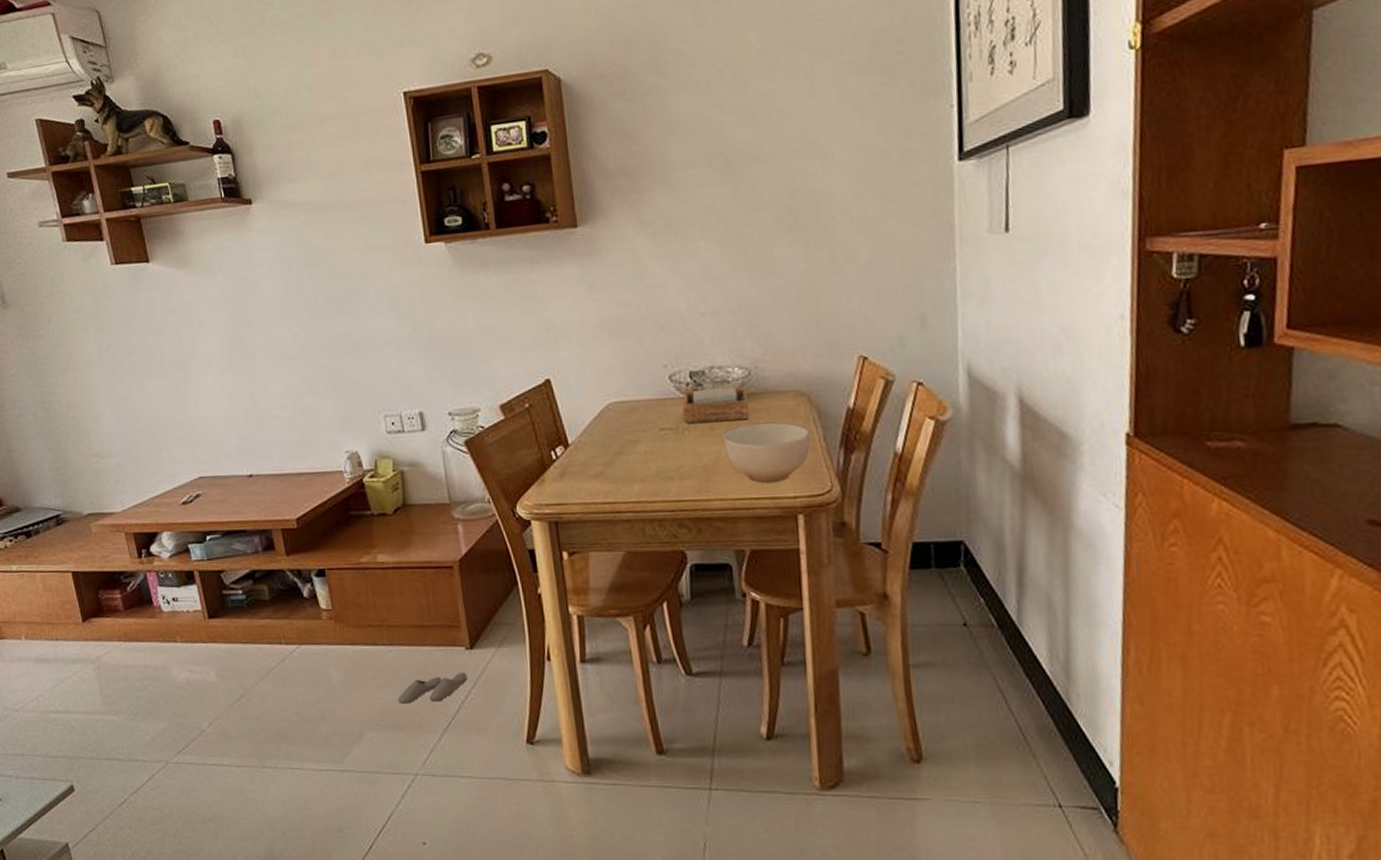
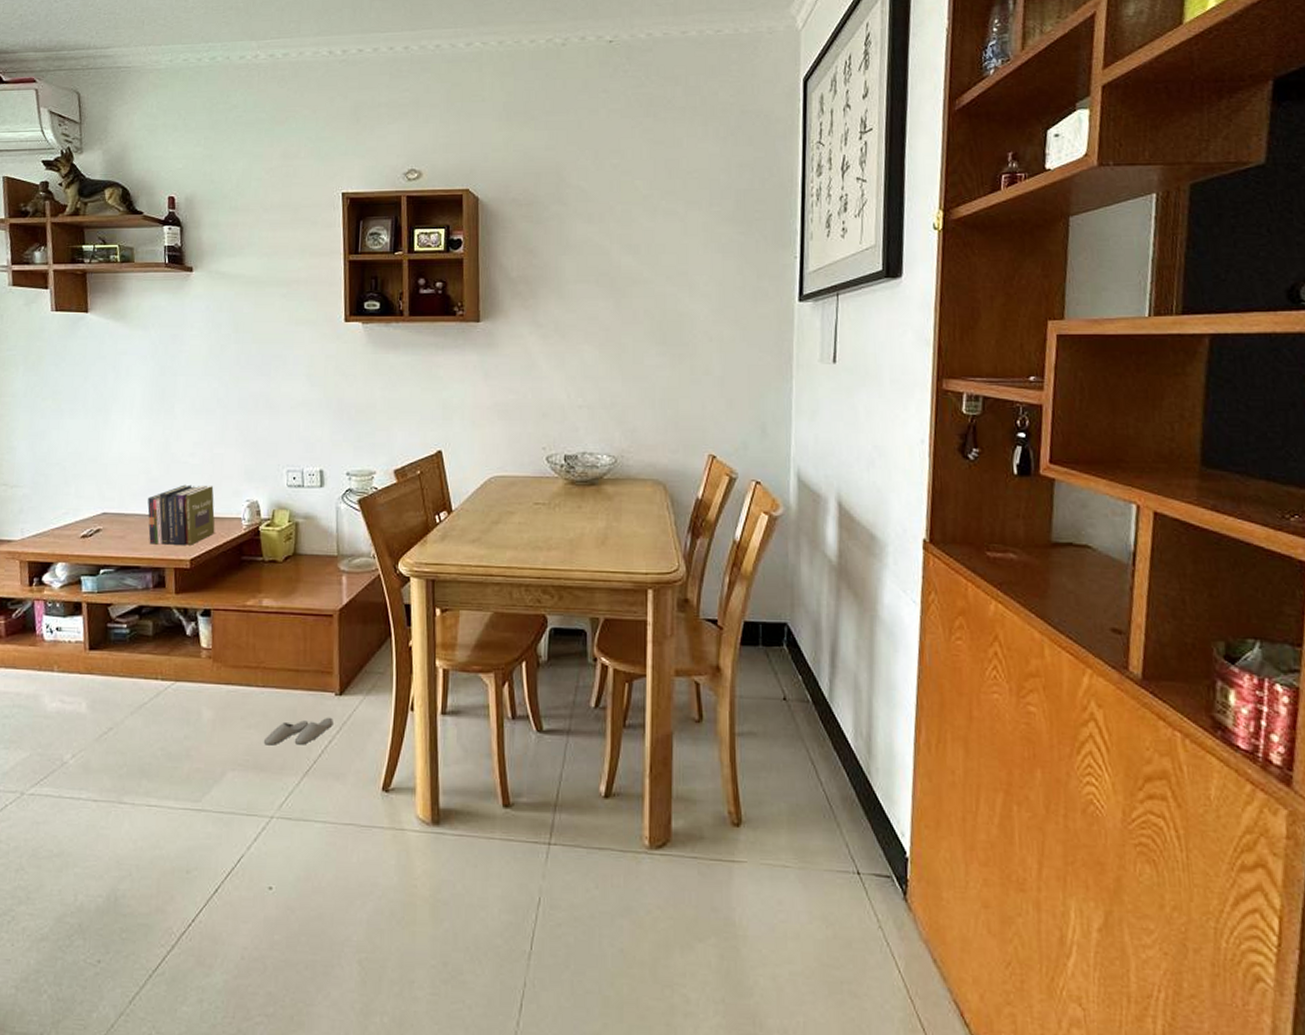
books: none [243,439,318,506] -> present [147,484,215,545]
napkin holder: present [682,387,749,423] -> none [556,471,613,502]
bowl: present [723,421,811,483] -> none [589,505,664,558]

